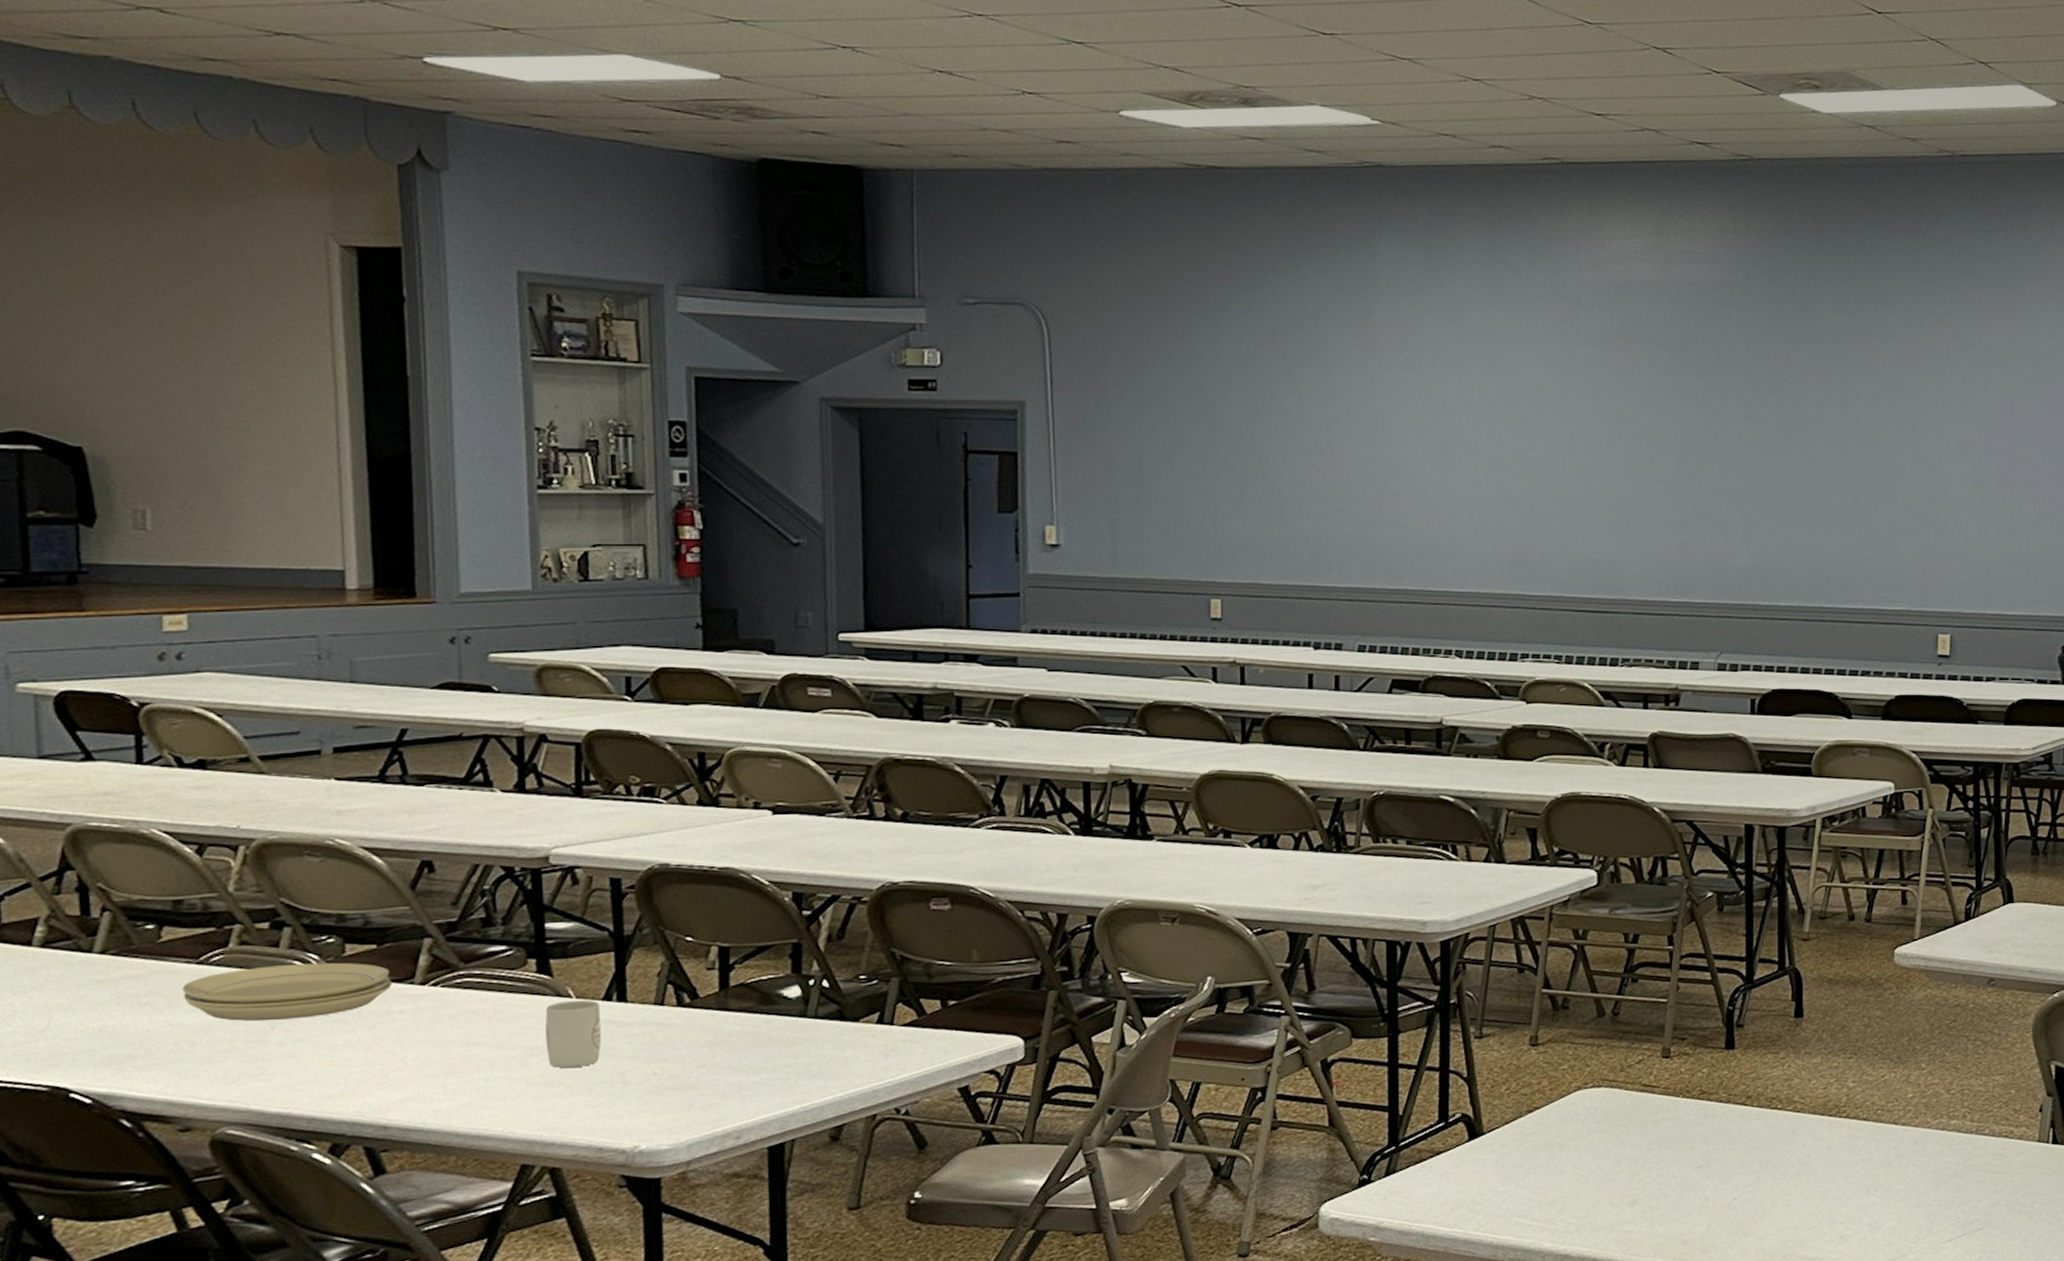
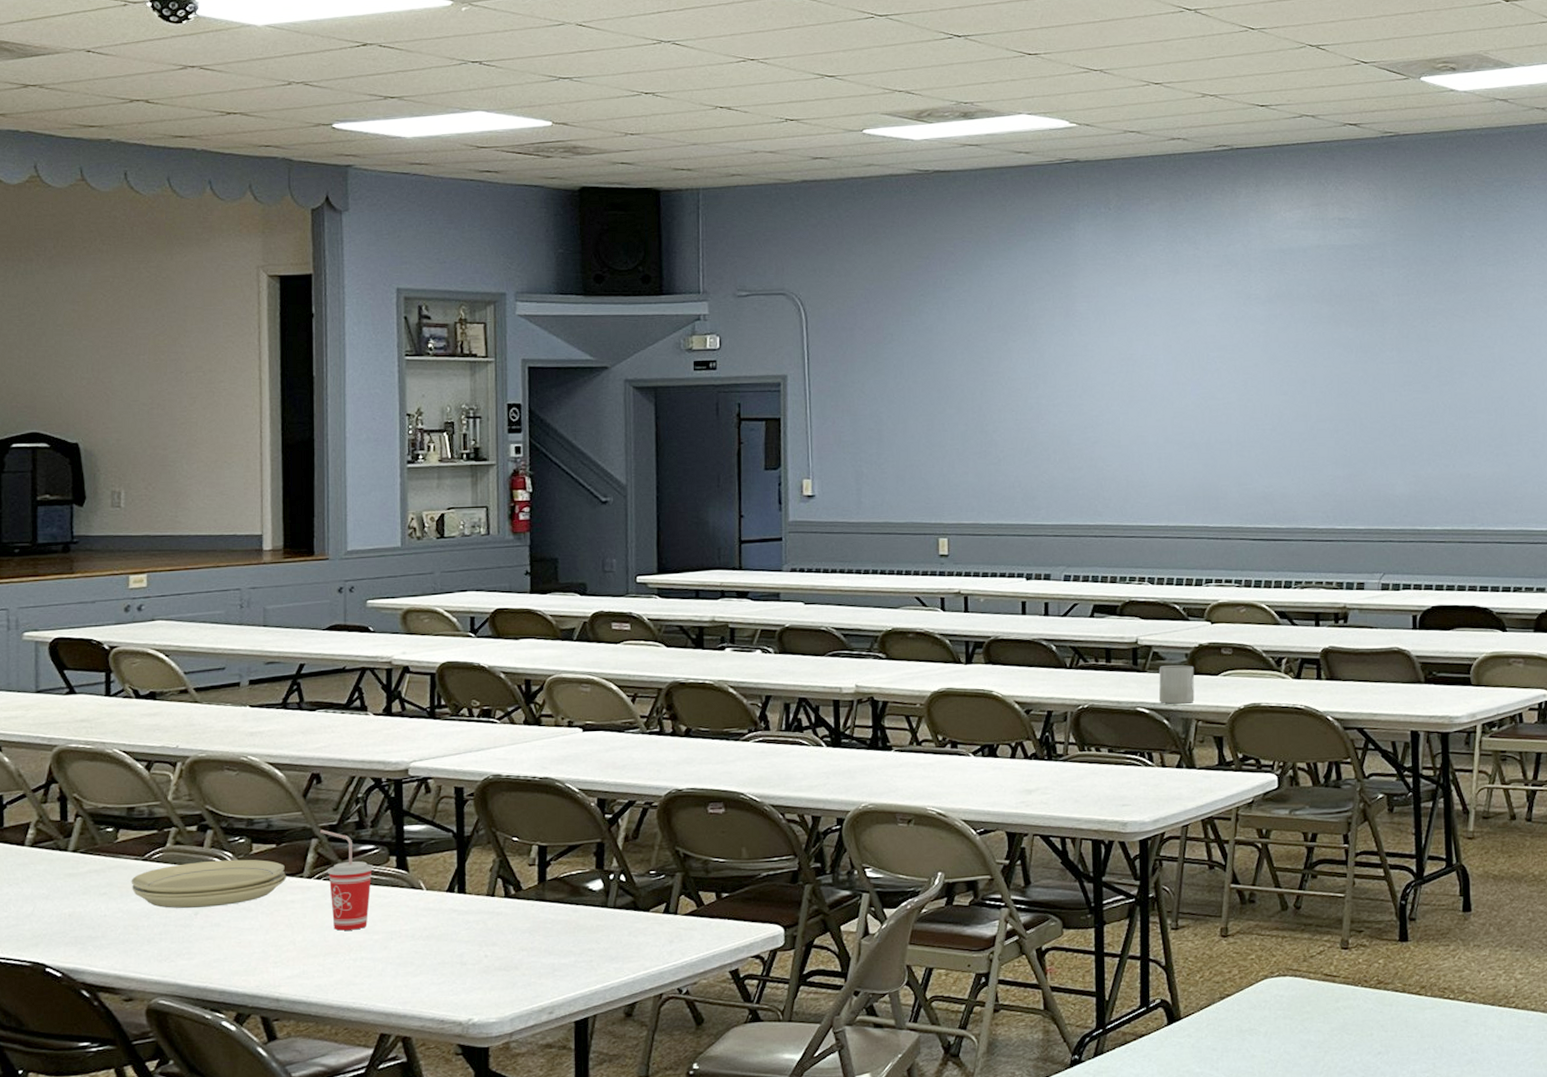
beverage cup: none [435,927,507,1046] -> present [320,829,374,931]
mug: present [545,1000,602,1068] -> none [401,892,446,951]
mug: none [1465,749,1507,792] -> present [1158,665,1195,704]

